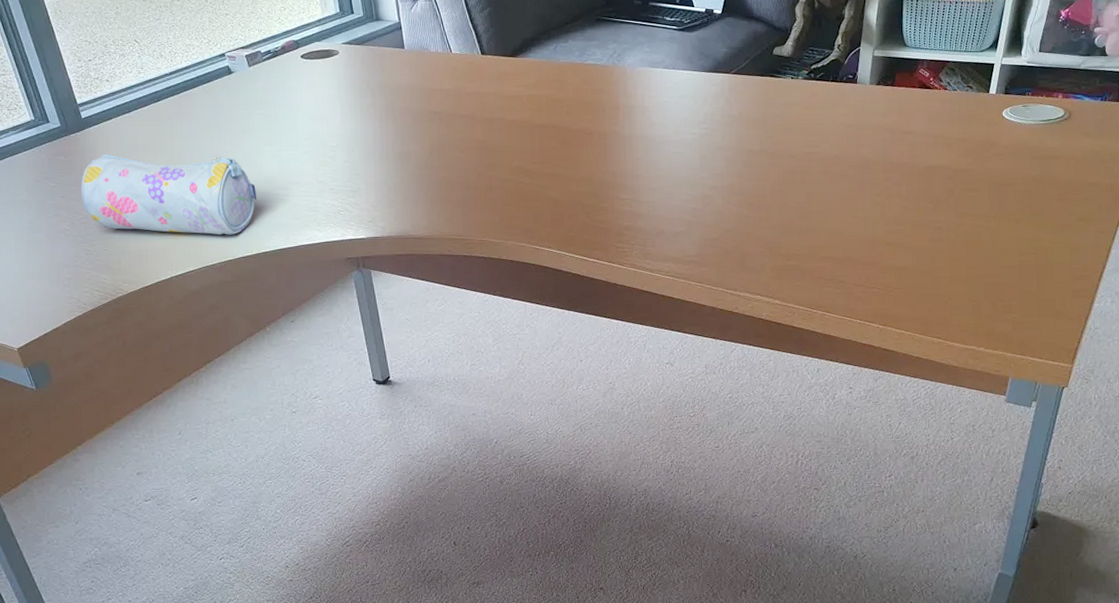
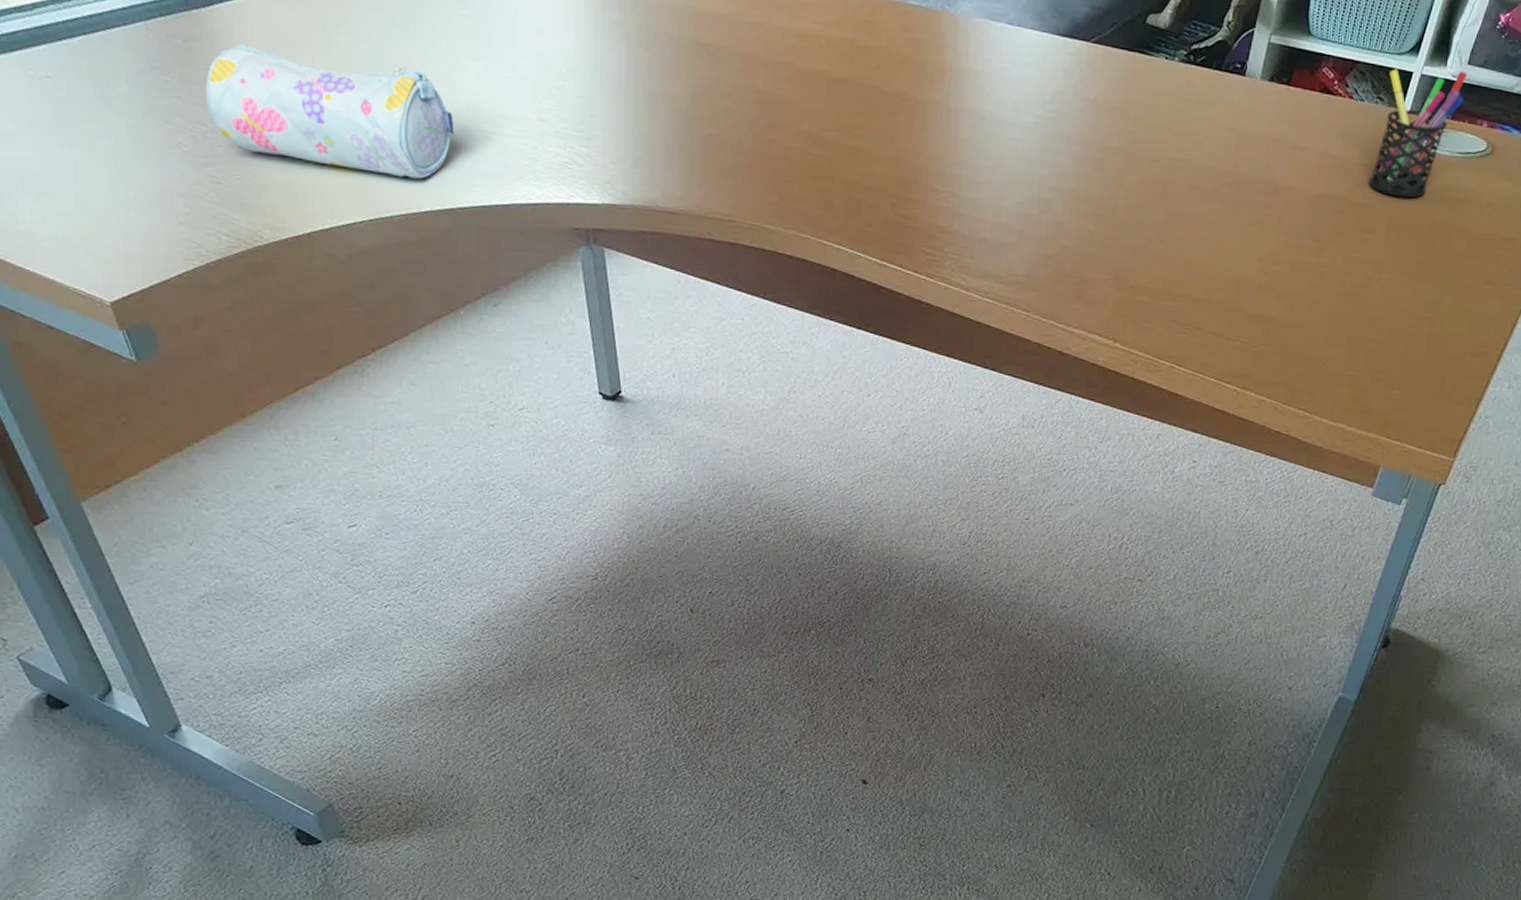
pen holder: none [969,58,1040,161] -> present [1369,69,1468,198]

